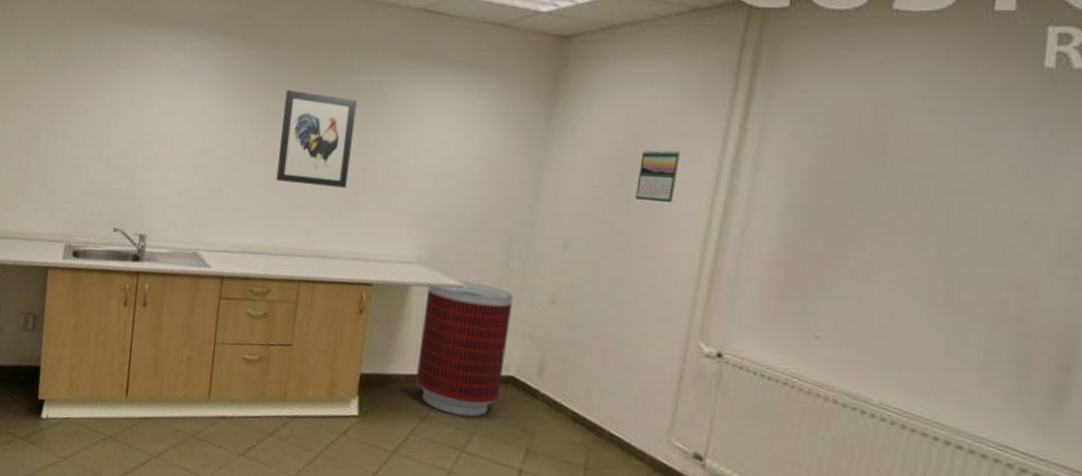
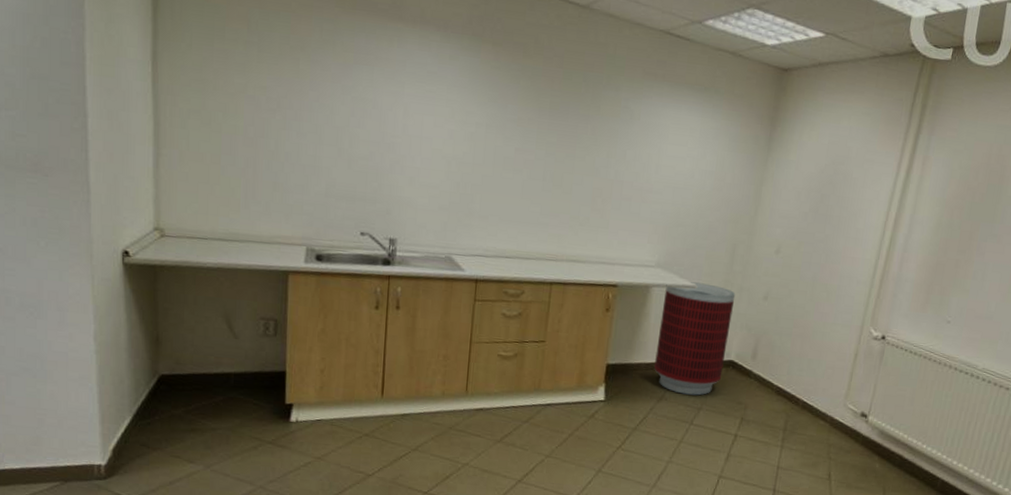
wall art: present [276,90,357,188] -> none [528,100,605,197]
calendar: present [635,150,681,203] -> none [832,173,867,218]

